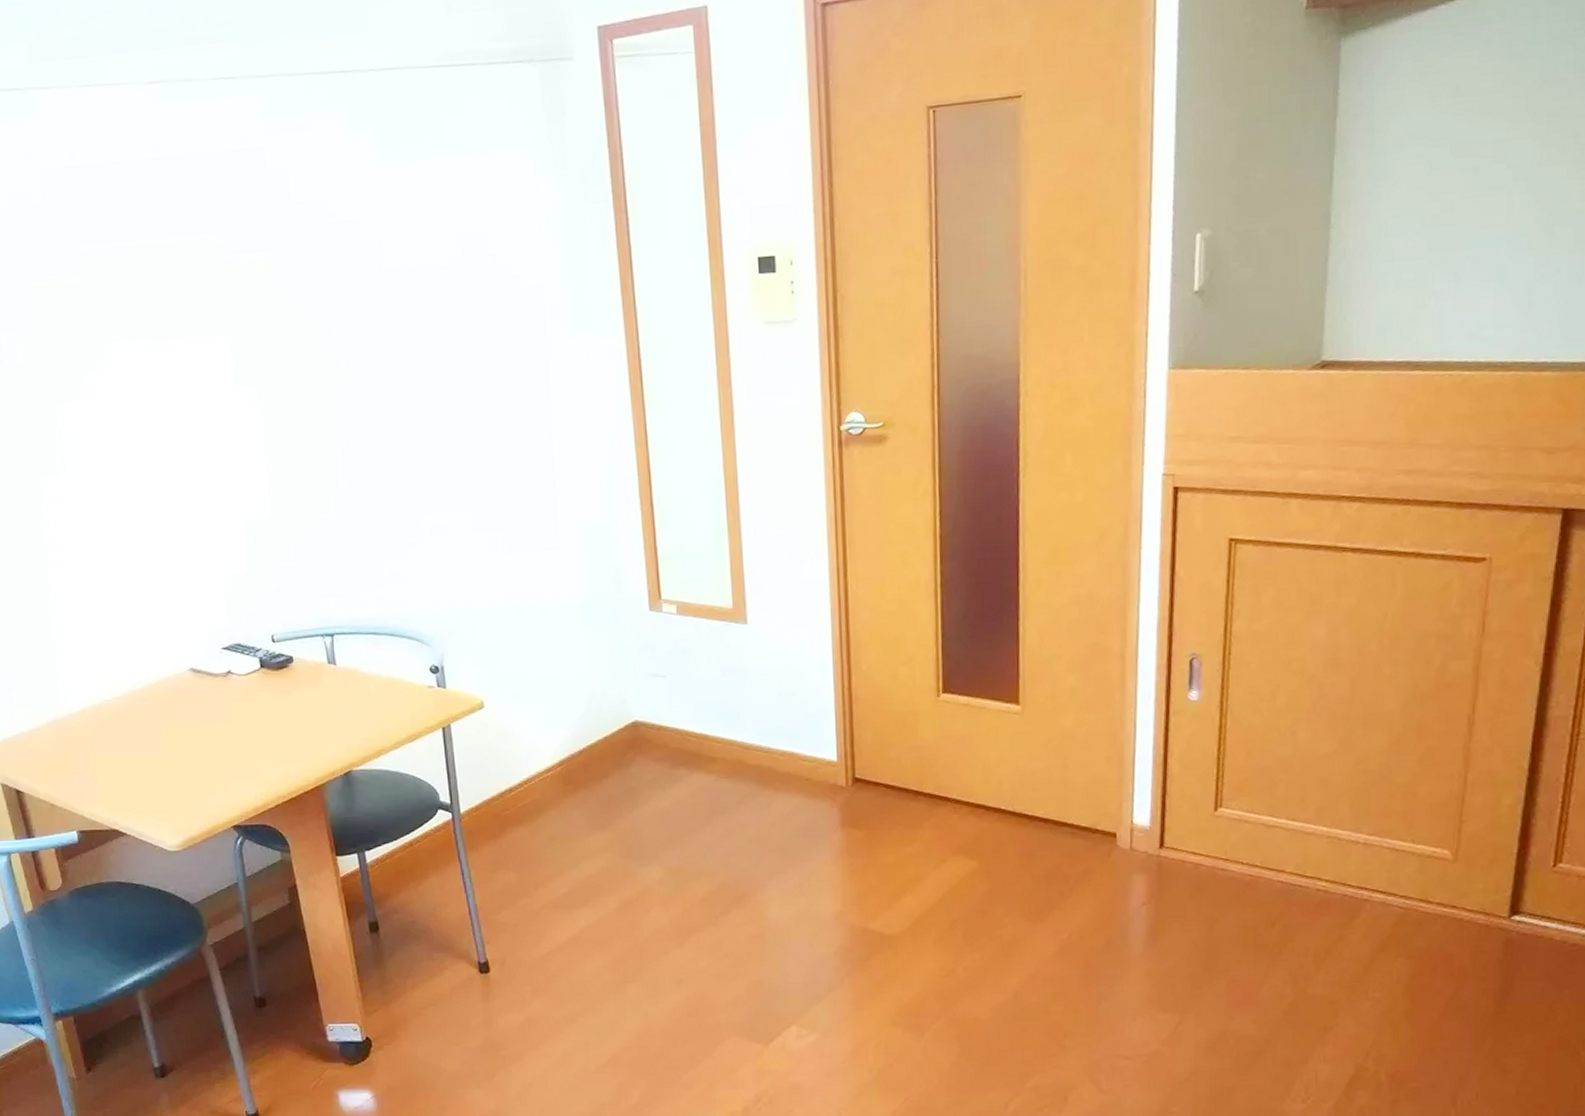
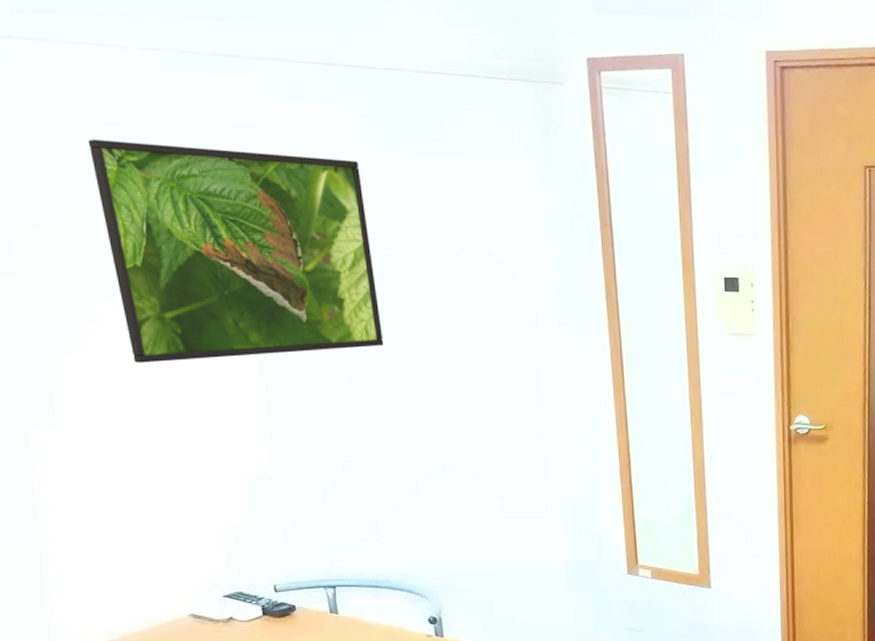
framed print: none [96,171,383,407] -> present [88,138,384,363]

